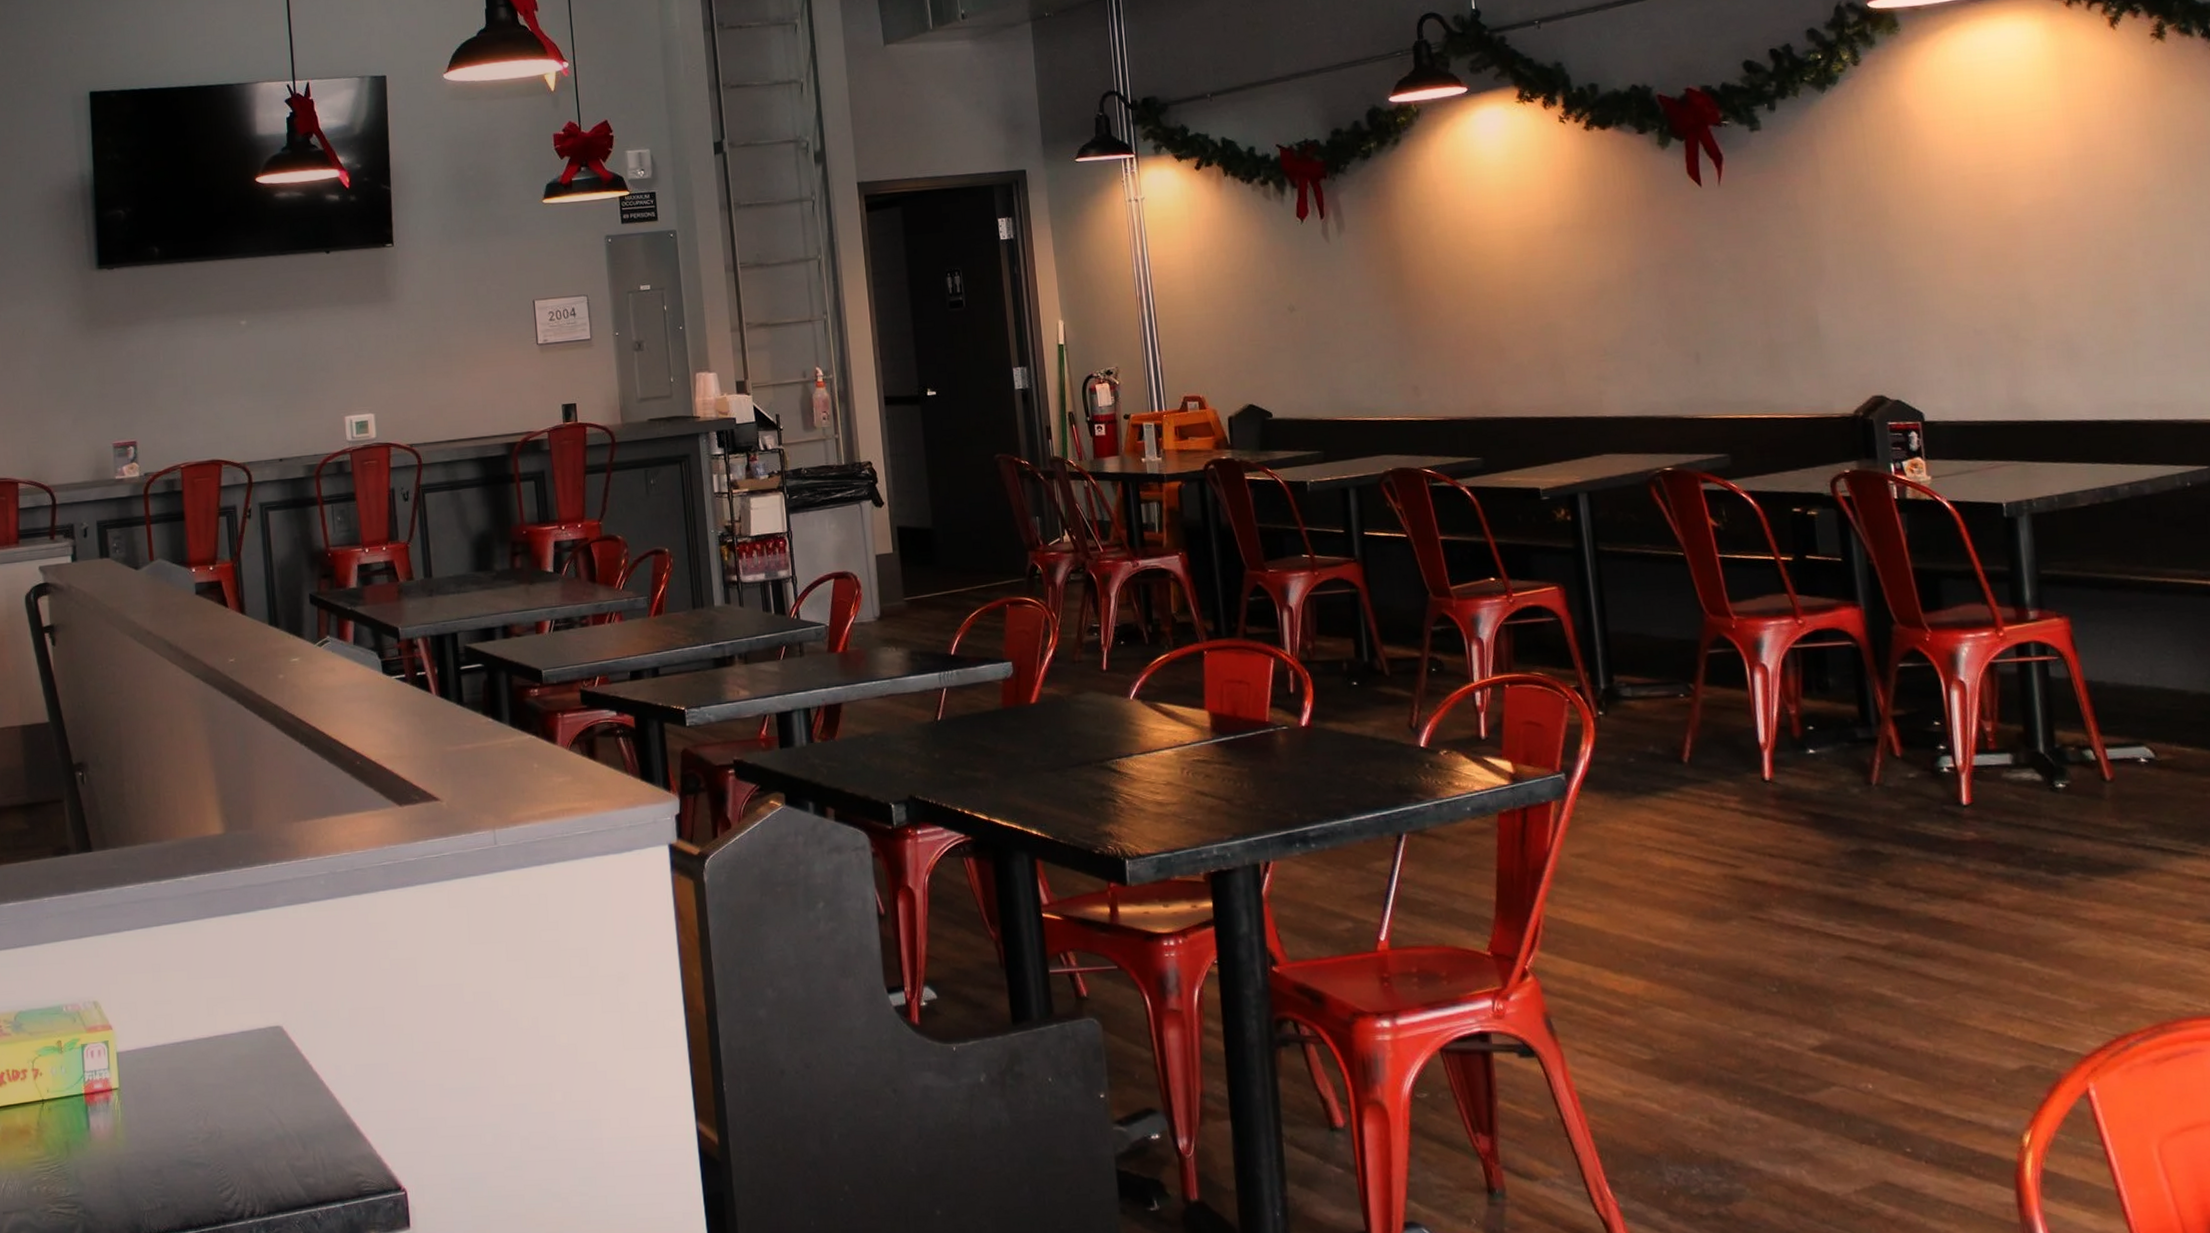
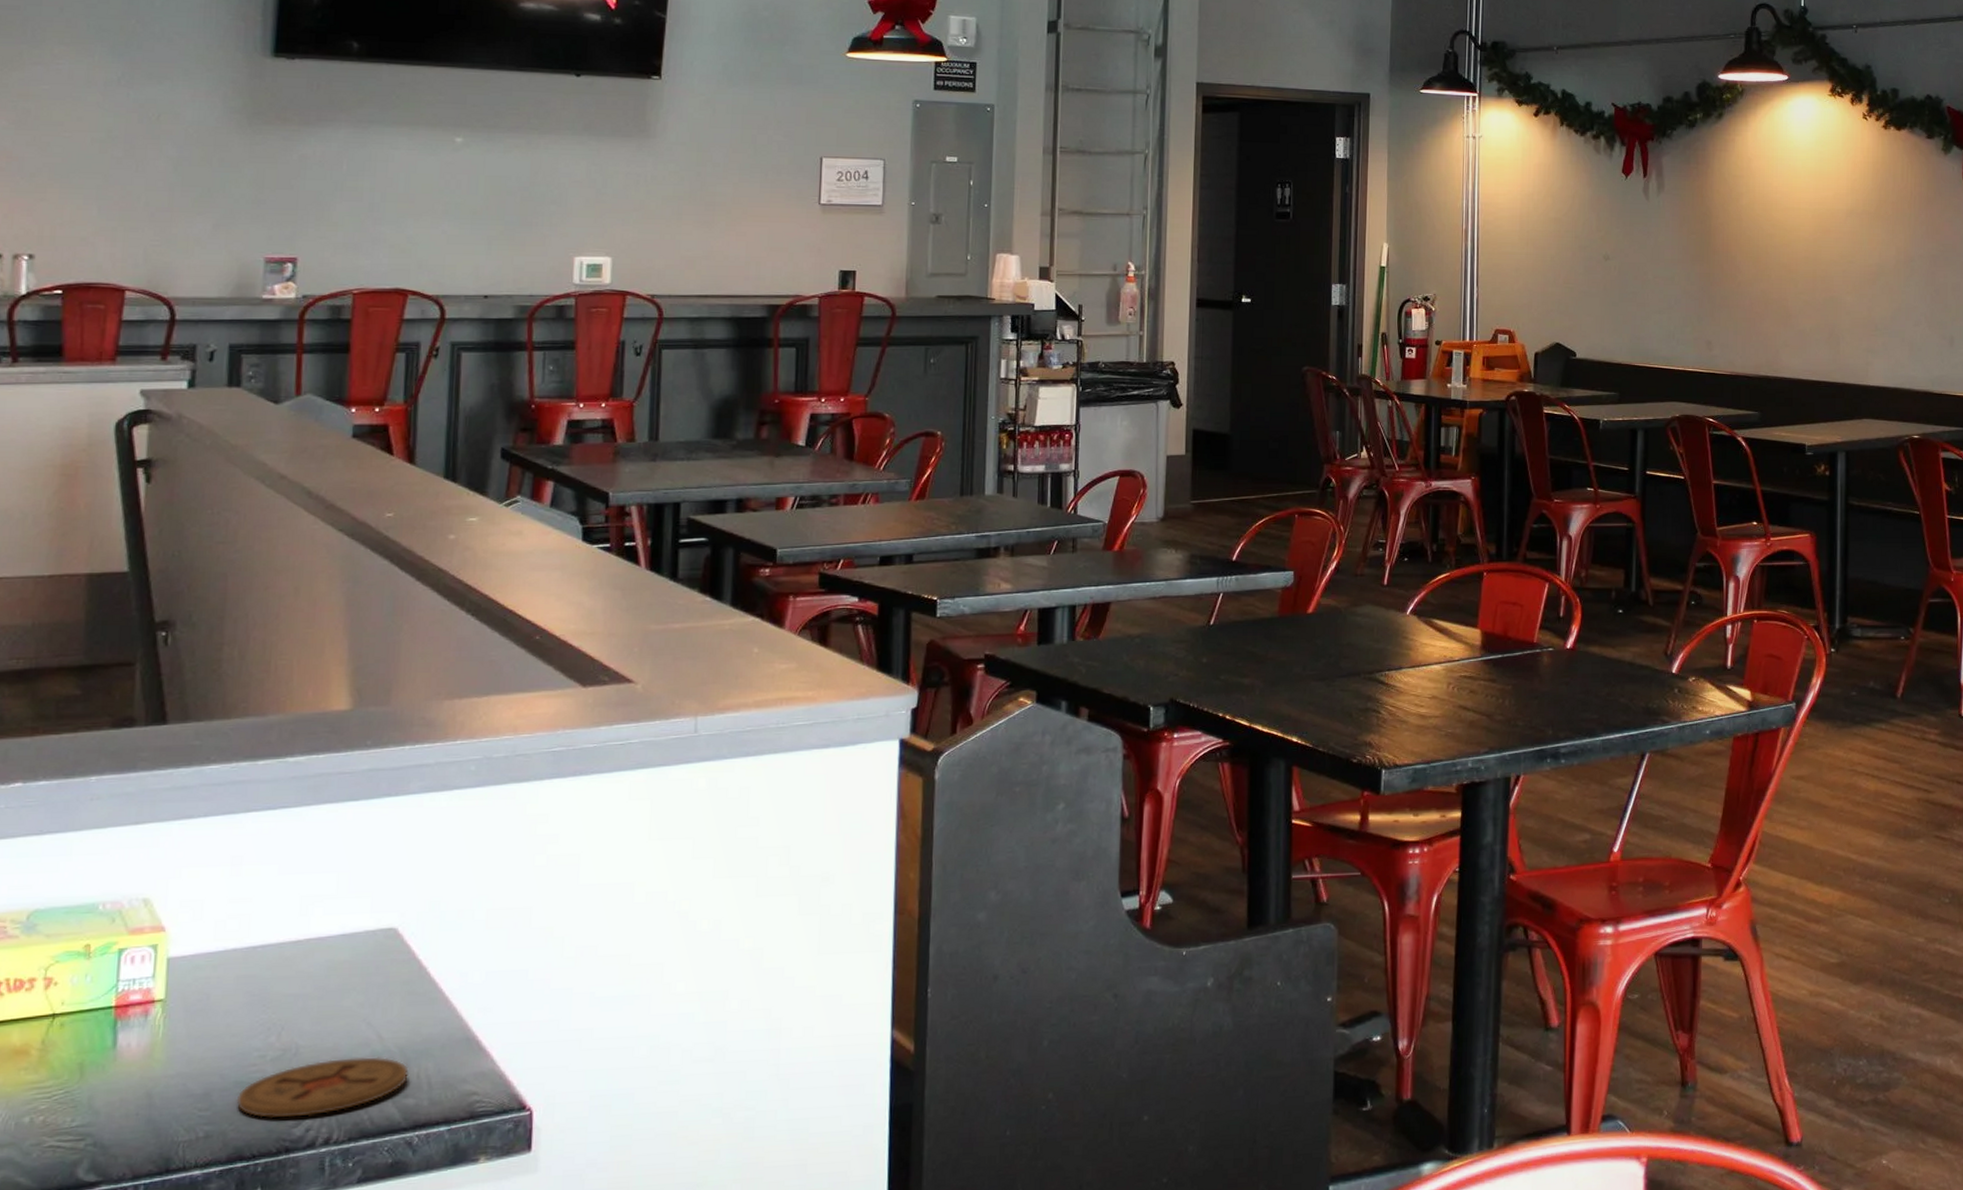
coaster: none [181,1140,307,1193] -> present [236,1057,409,1119]

